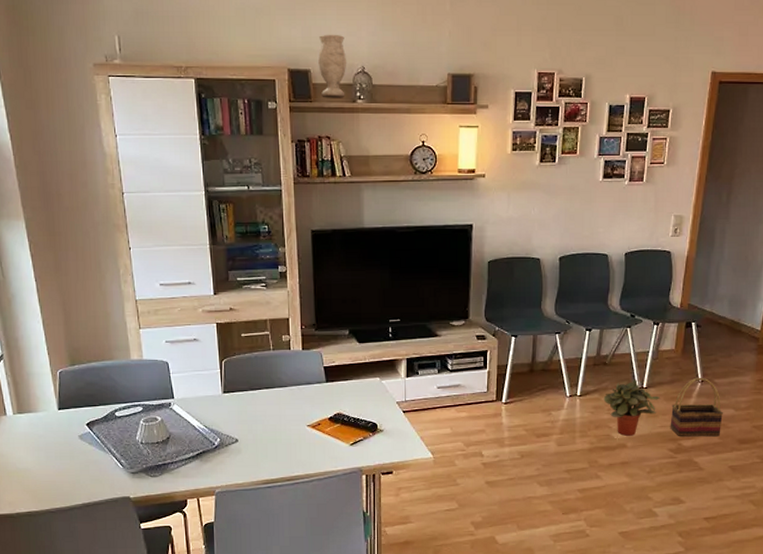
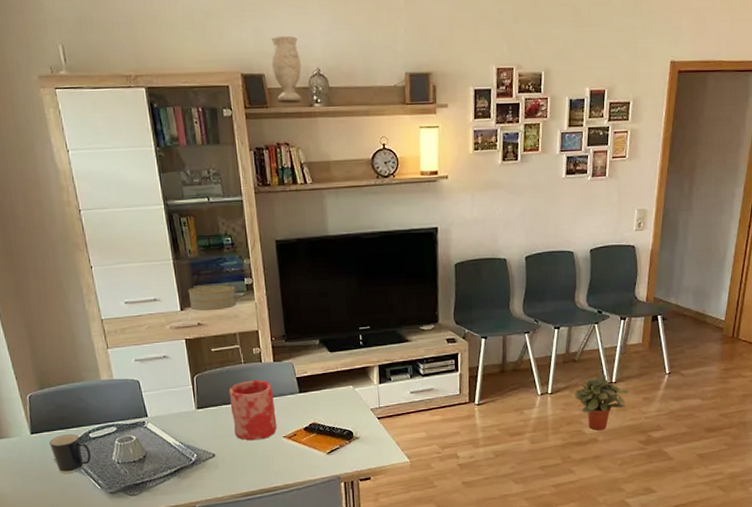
mug: none [75,411,116,452] -> present [49,433,92,474]
decorative box: none [222,271,269,297] -> present [188,284,237,312]
vase: none [256,367,302,428] -> present [229,379,277,441]
woven basket: present [670,377,724,437] -> none [639,369,691,428]

